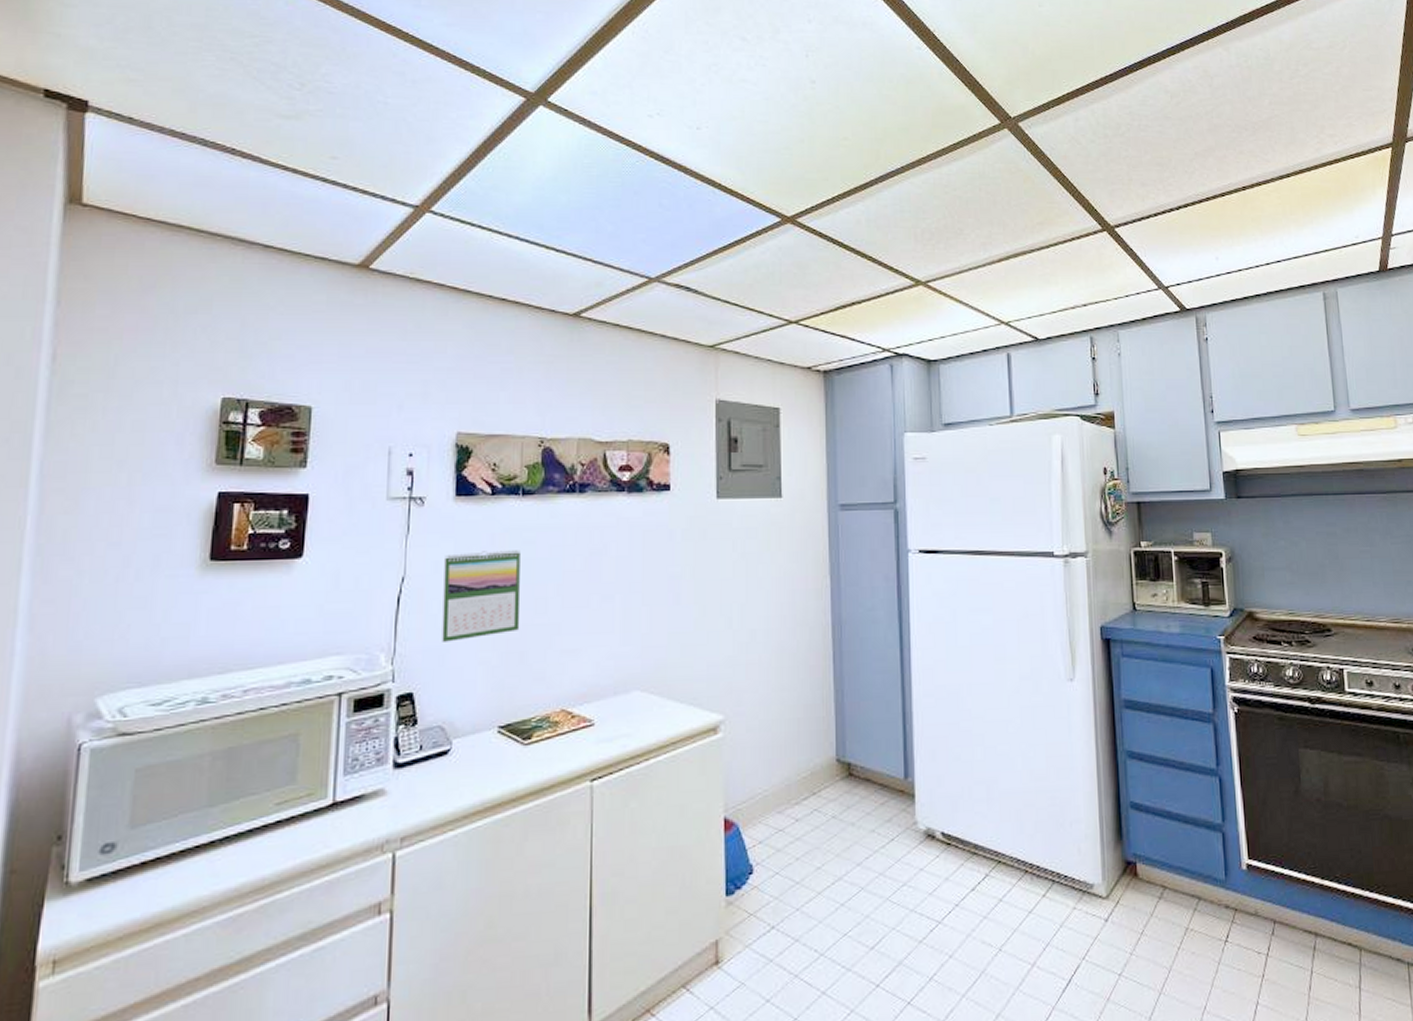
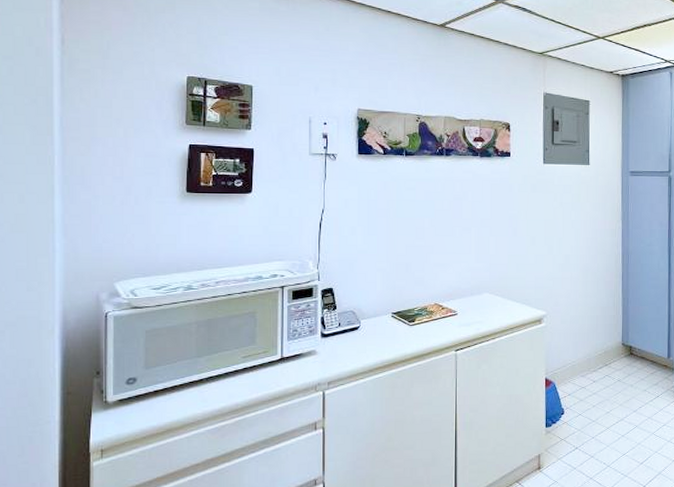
calendar: present [442,550,521,642] -> none [351,194,406,255]

